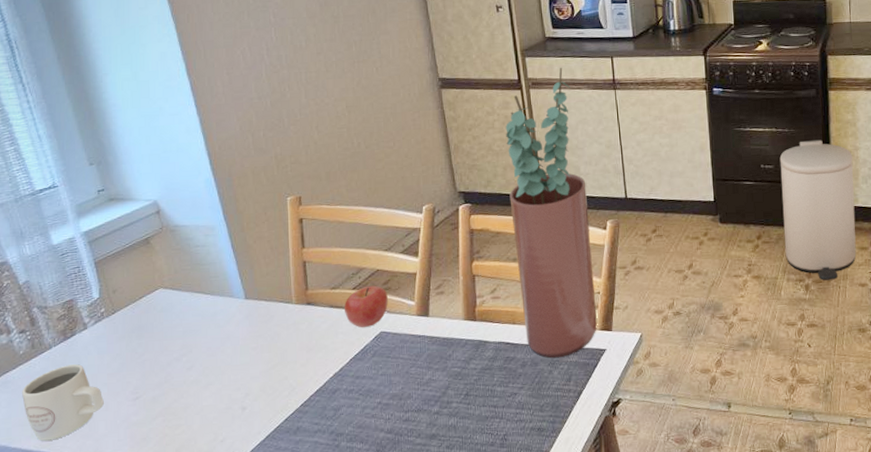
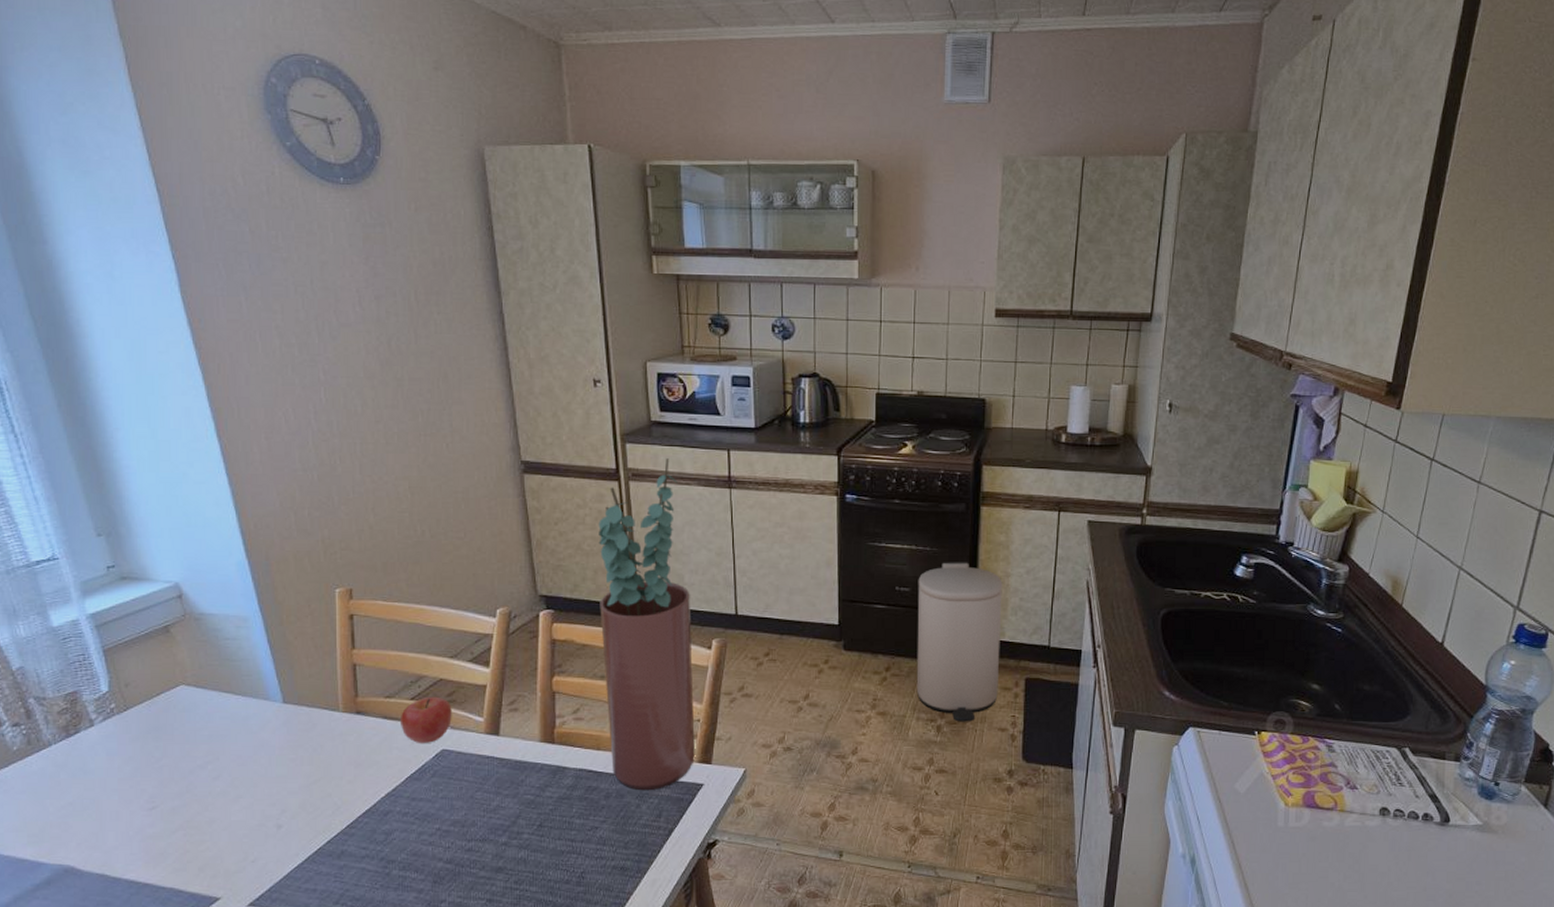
mug: present [22,364,104,441] -> none [16,766,114,850]

